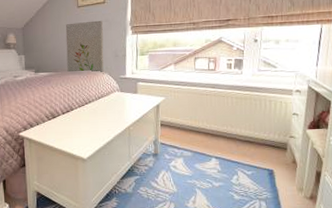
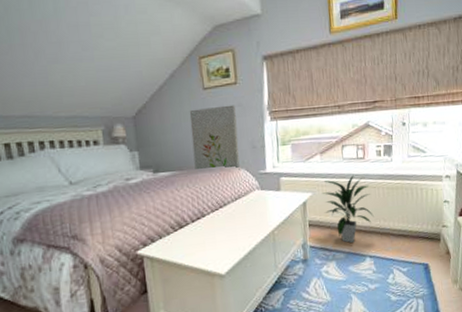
indoor plant: none [174,84,221,143] -> present [322,175,374,243]

